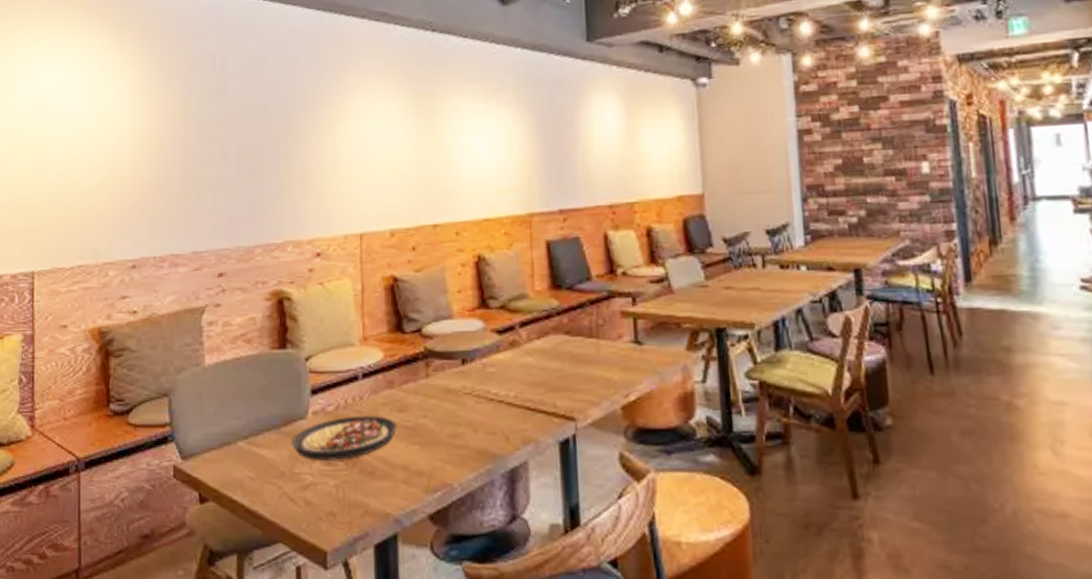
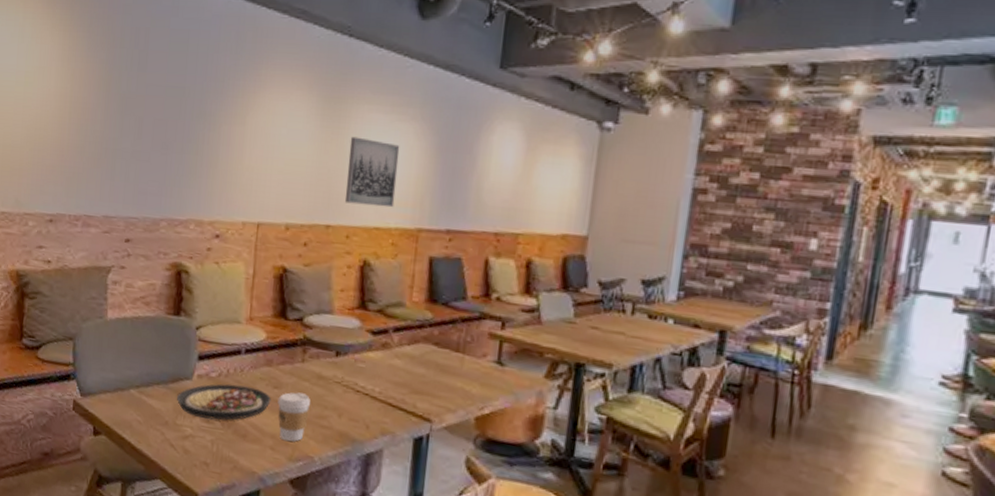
coffee cup: none [405,412,441,471] -> present [277,392,310,442]
wall art: none [447,129,502,199] -> present [344,136,400,208]

